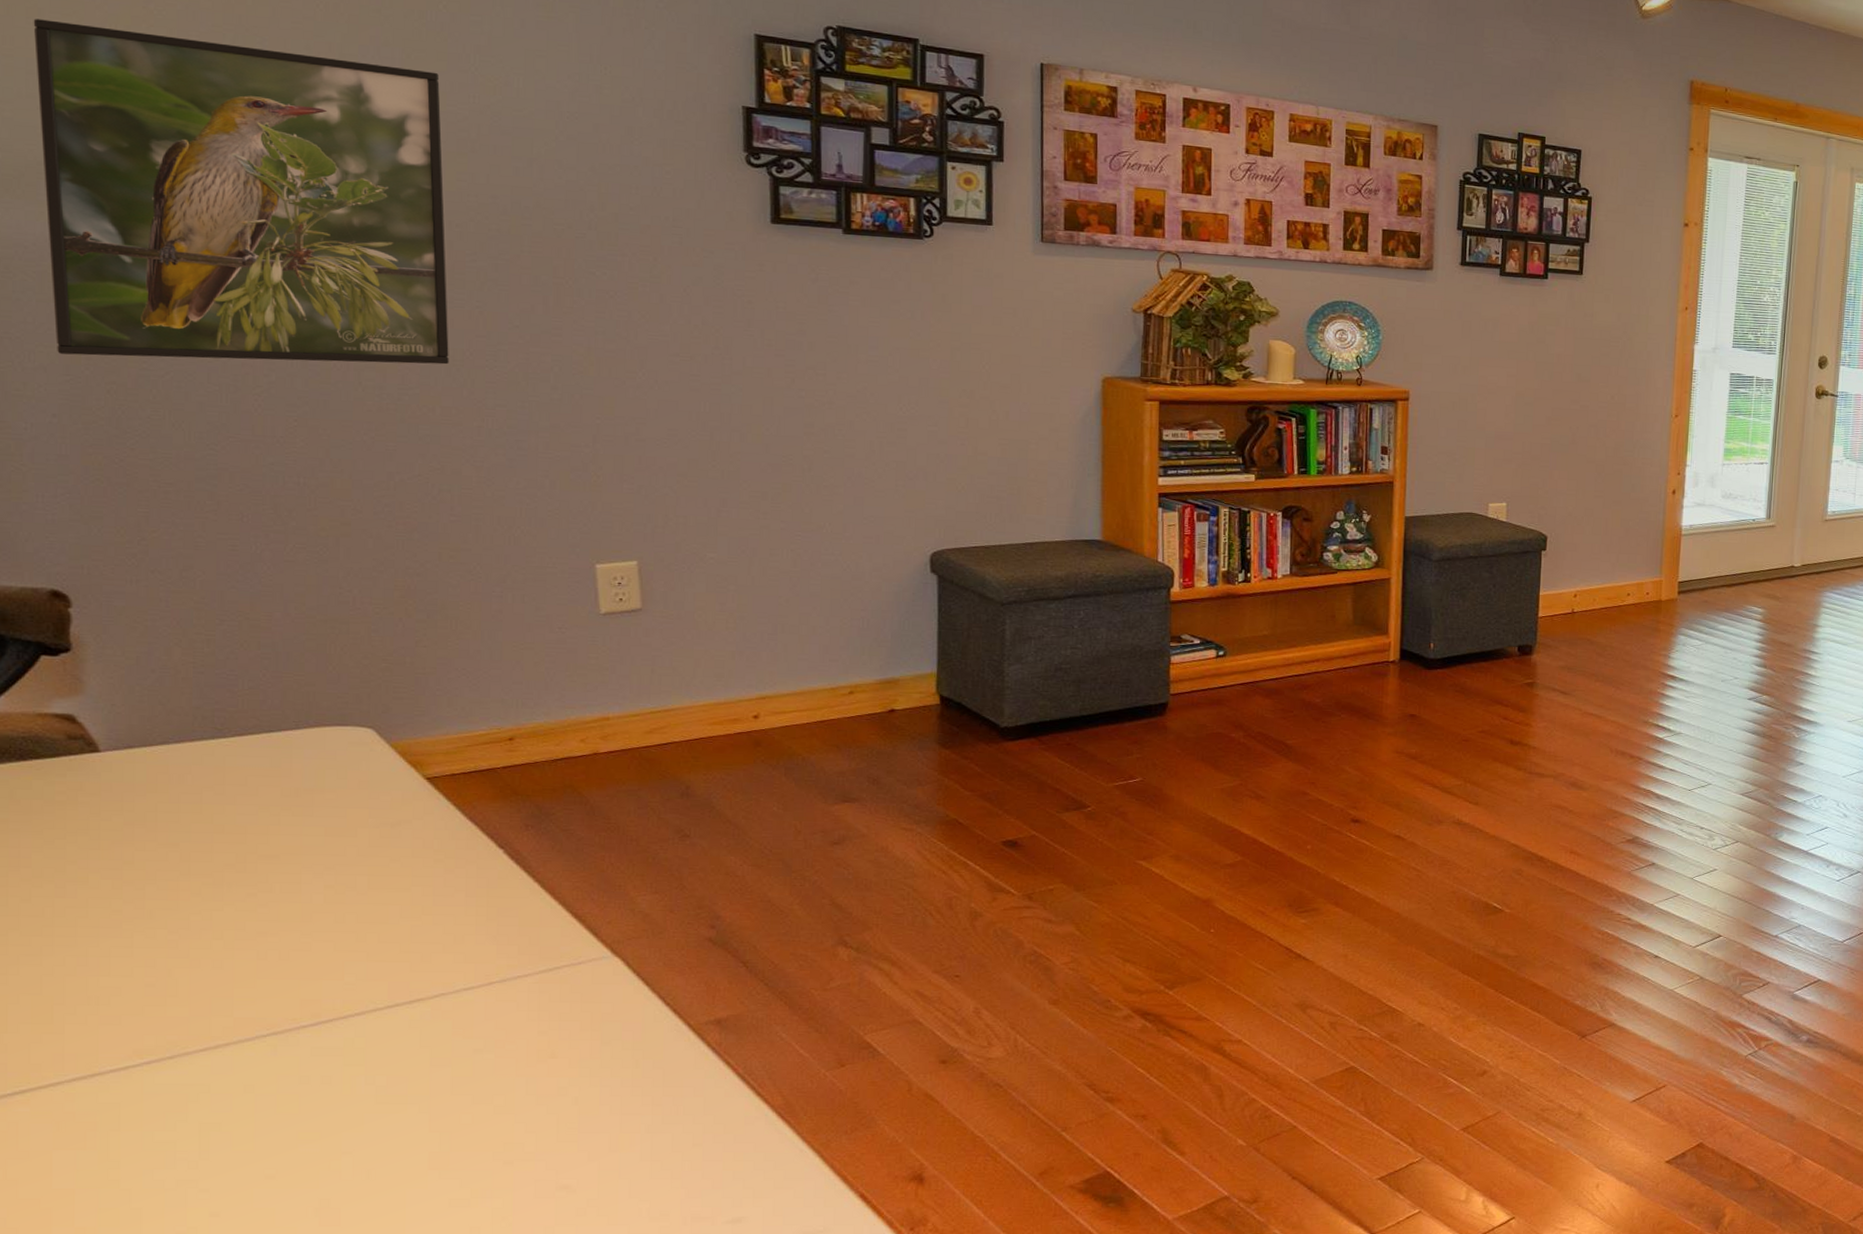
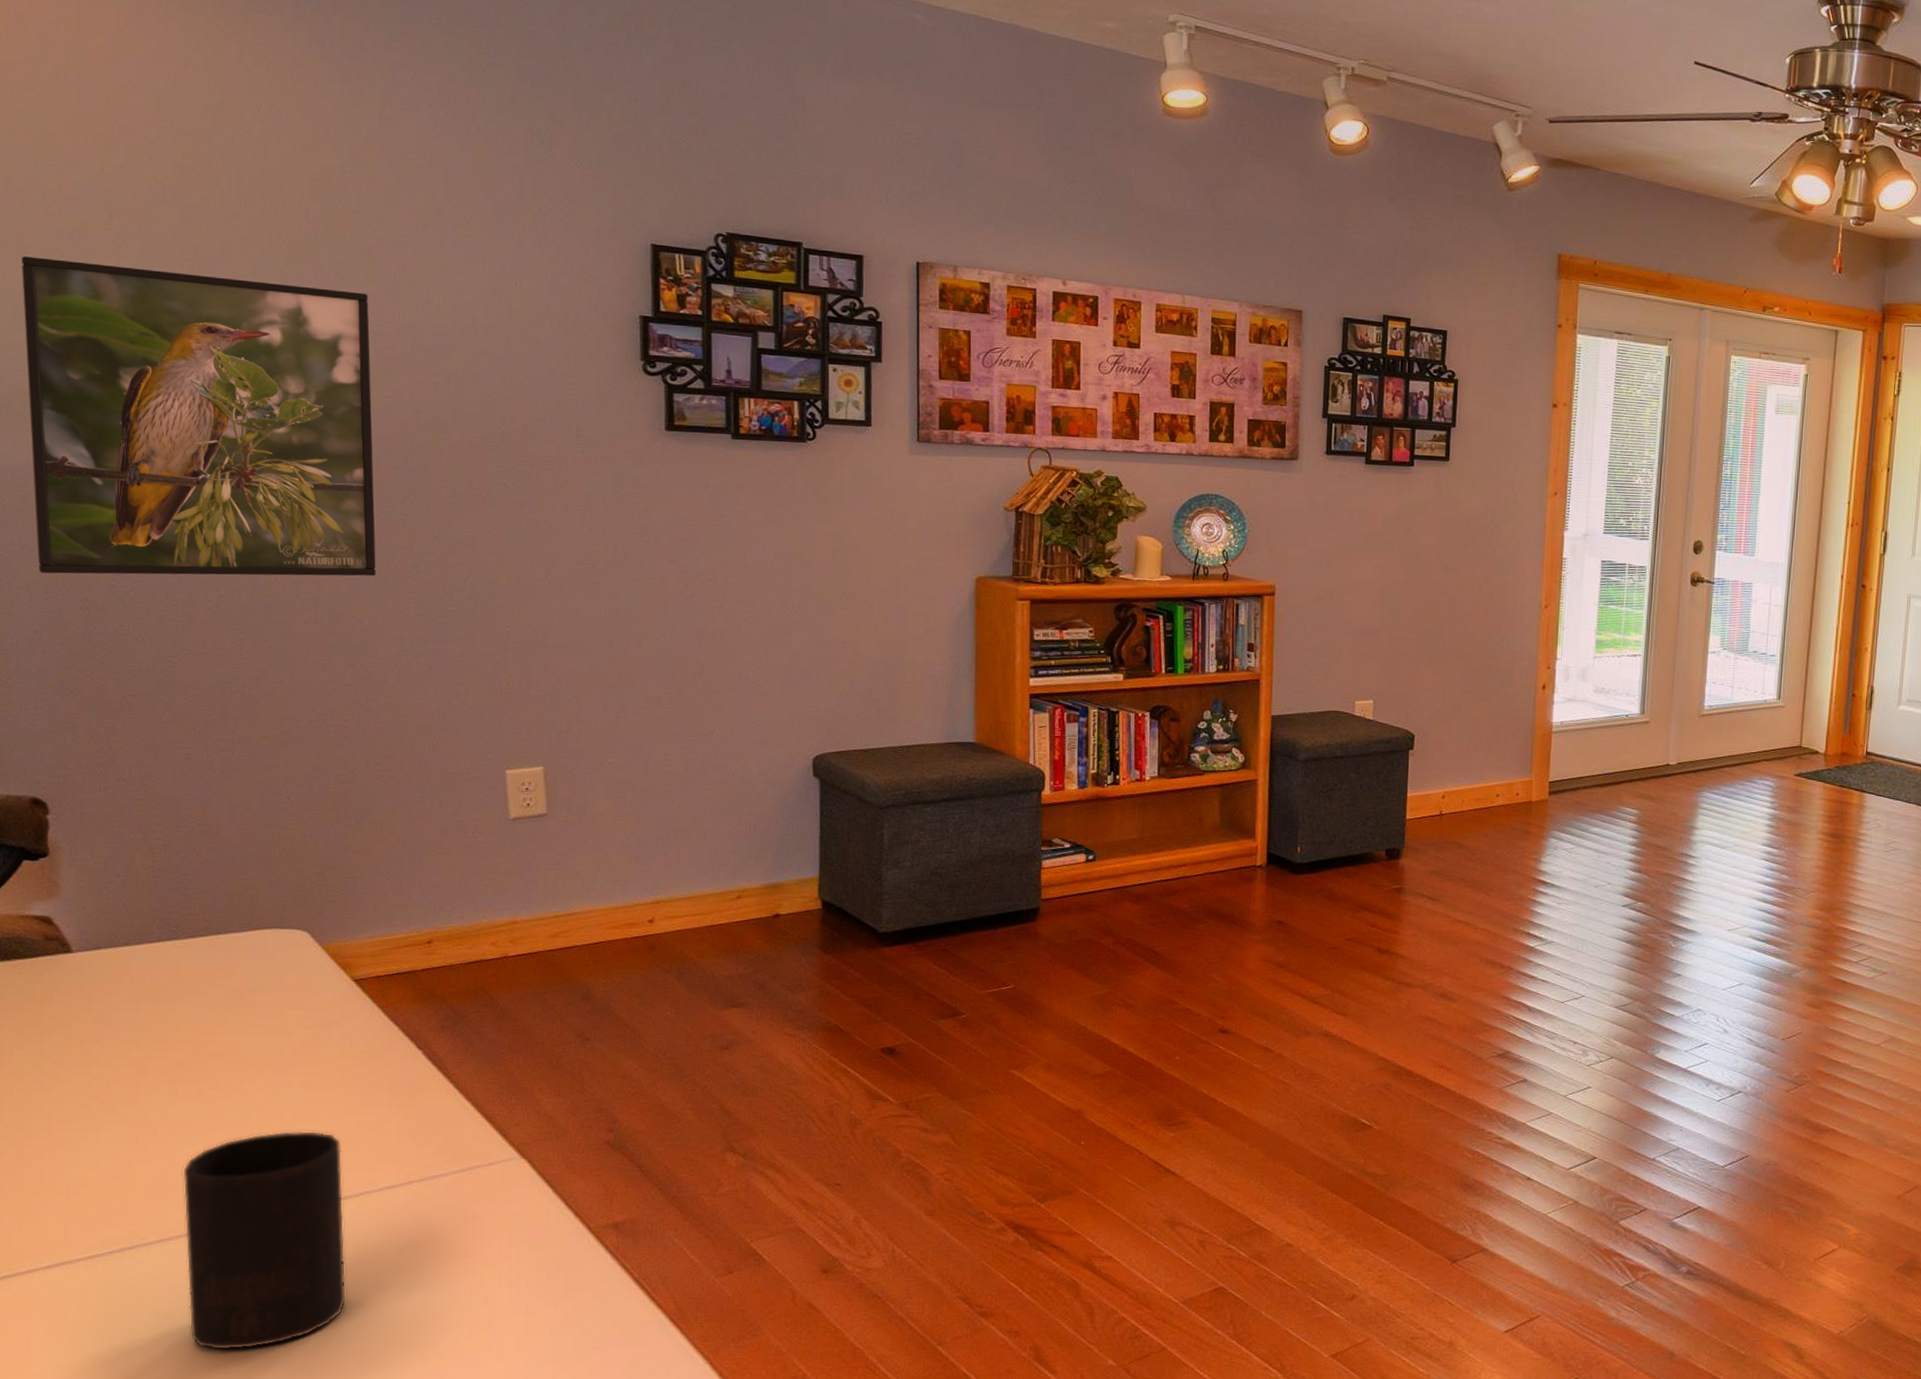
cup: none [231,932,420,1160] -> present [183,1130,347,1351]

